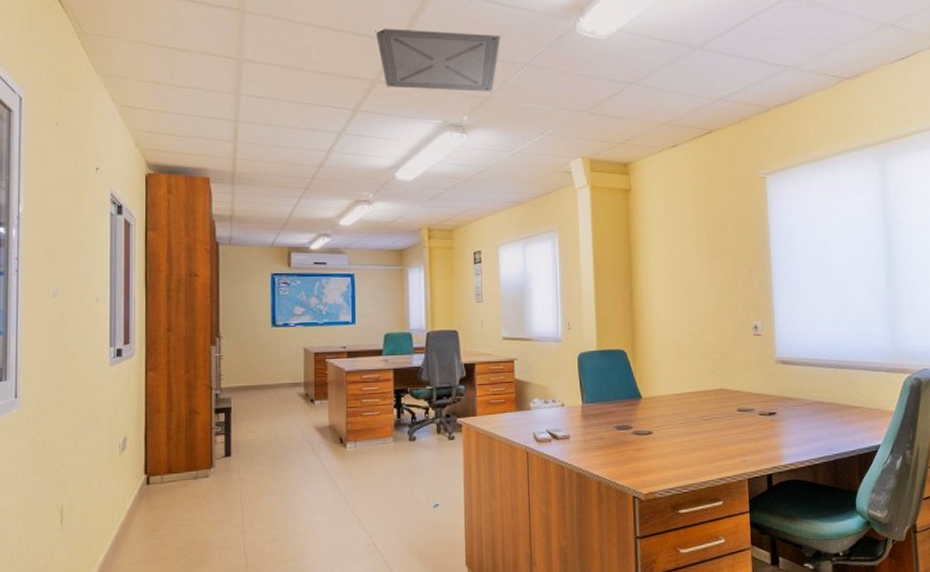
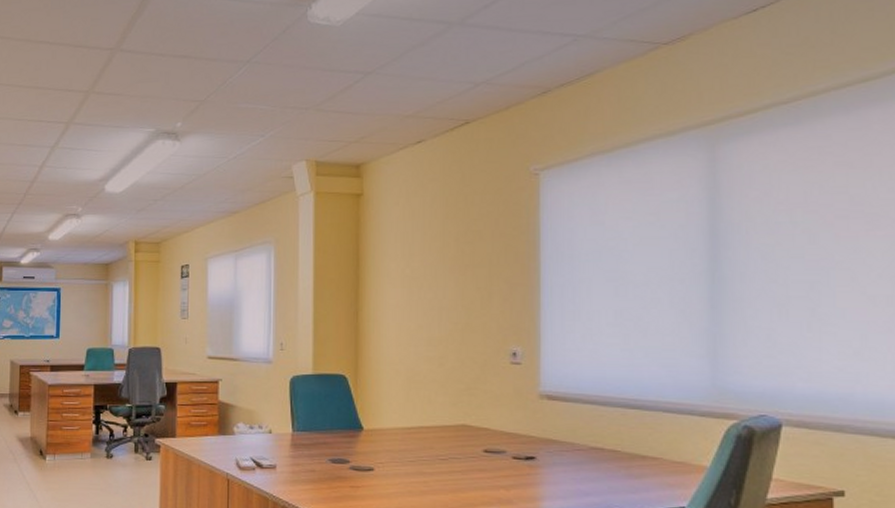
ceiling vent: present [375,28,501,92] -> none [91,32,222,98]

